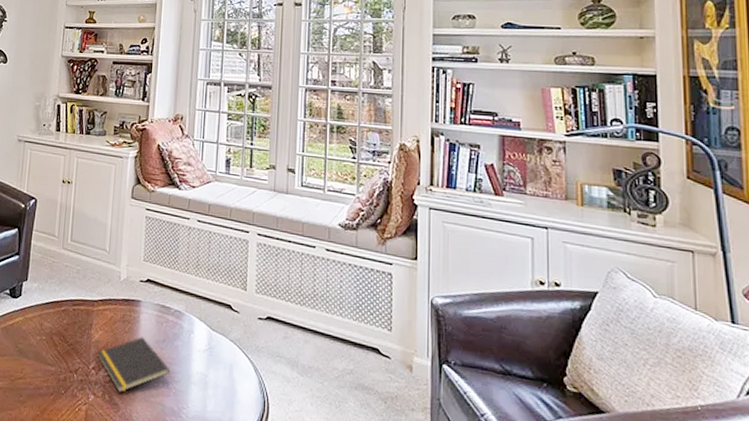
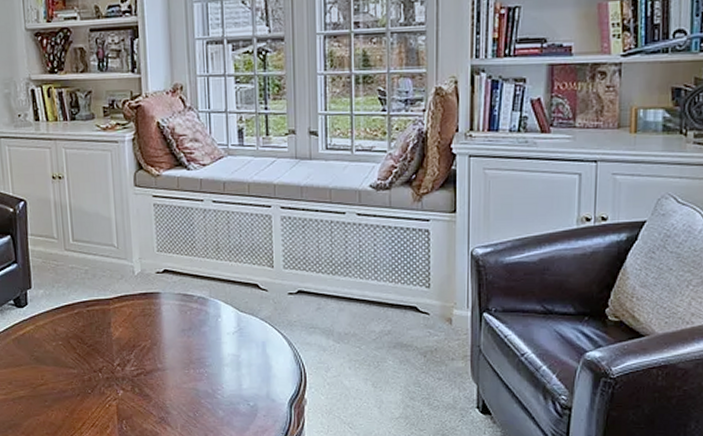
notepad: present [97,337,171,393] -> none [120,328,200,384]

